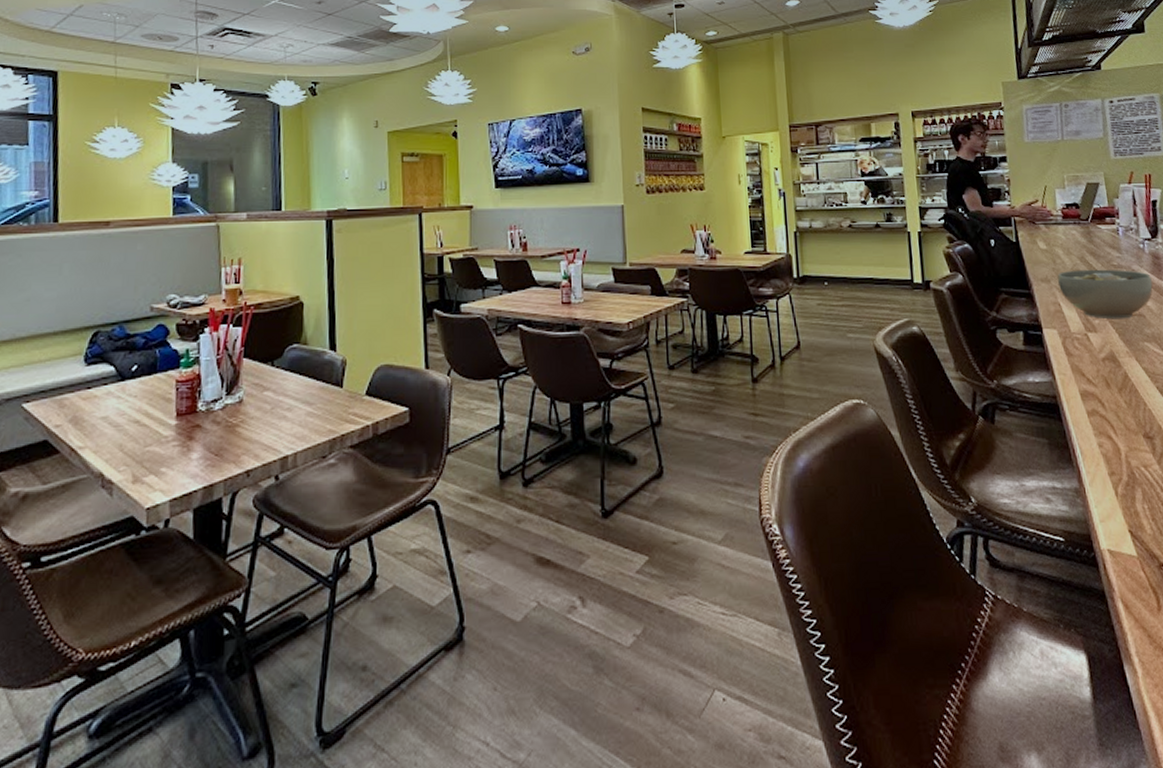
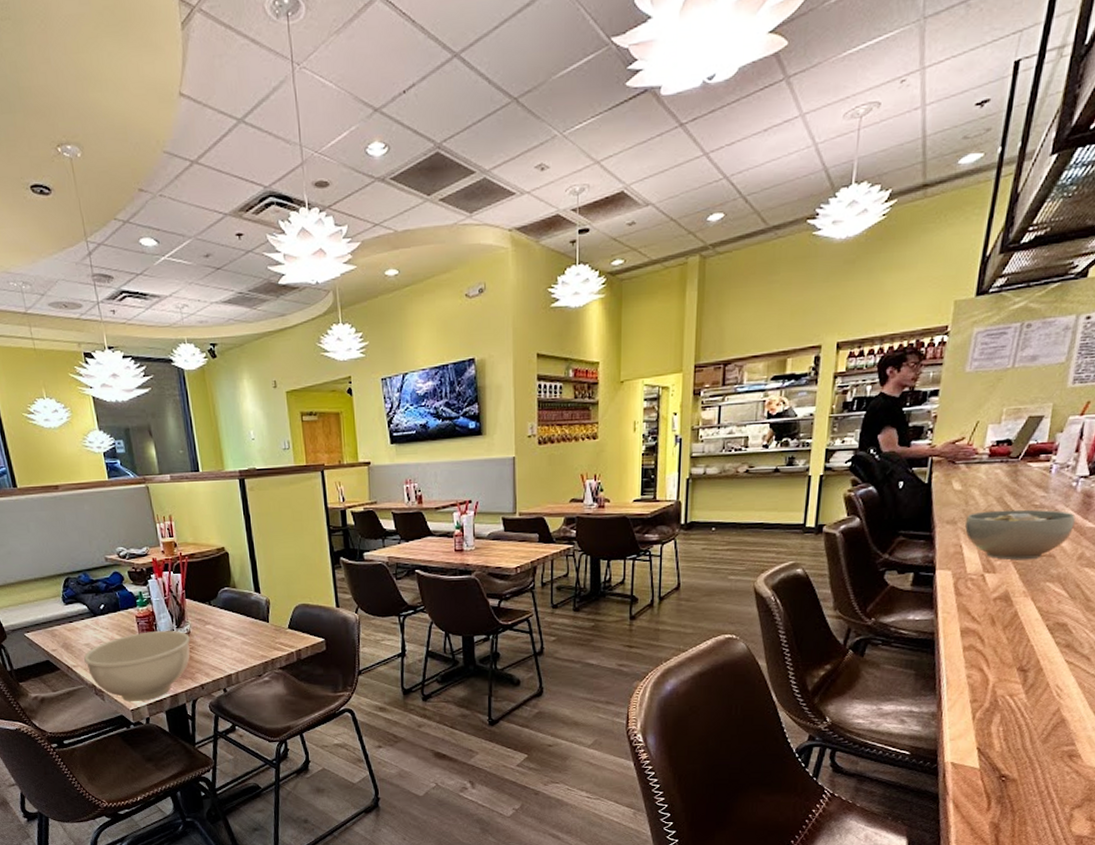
soup bowl: none [96,399,241,498] -> present [84,631,191,702]

